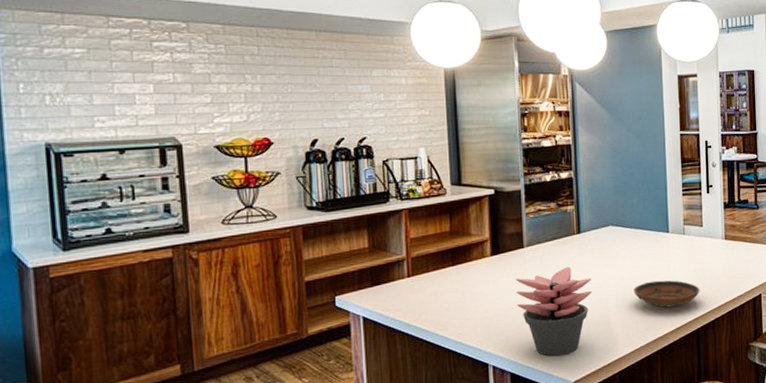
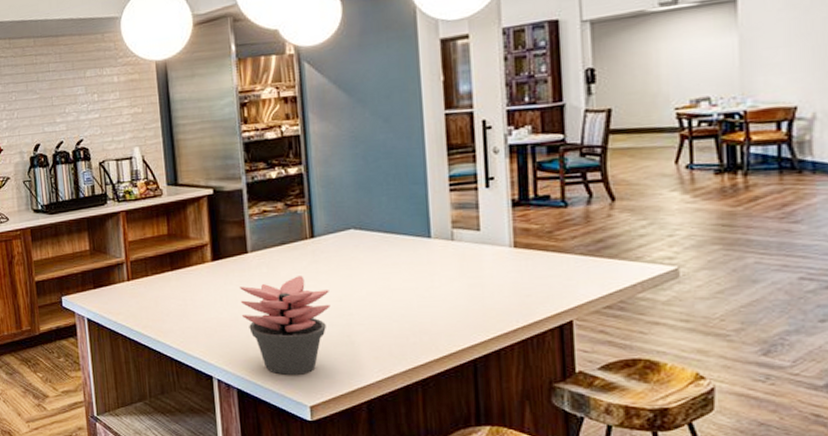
bowl: present [634,280,700,308] -> none [384,296,477,330]

